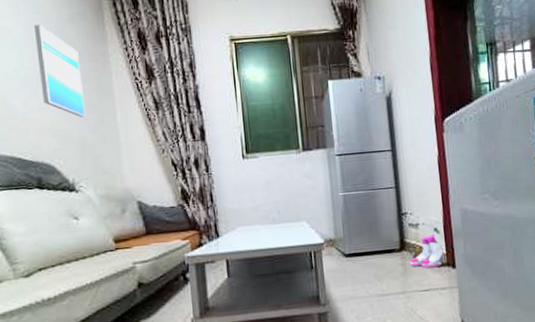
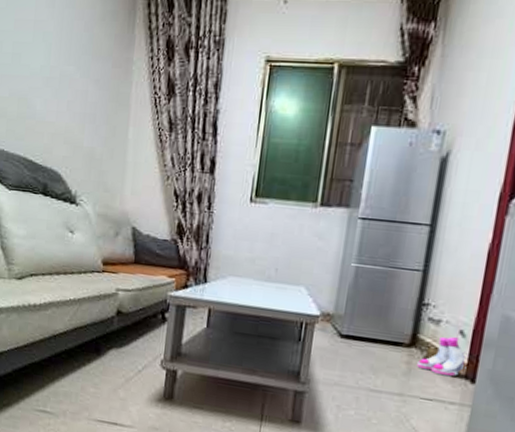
wall art: present [33,24,86,117] -> none [62,20,104,128]

